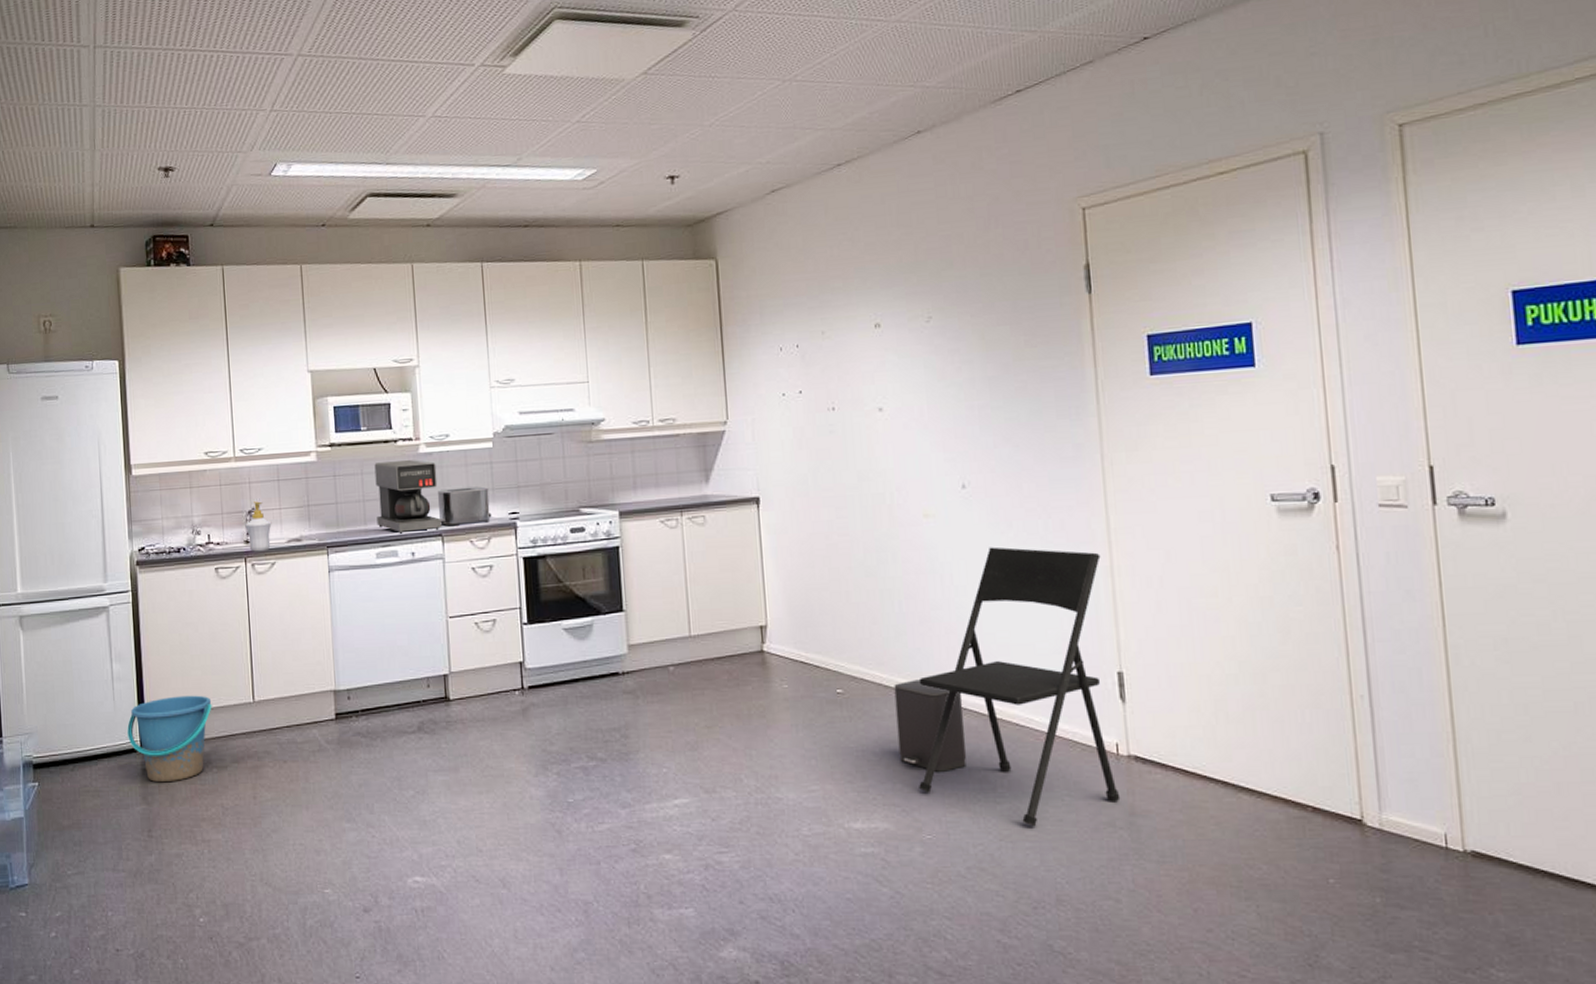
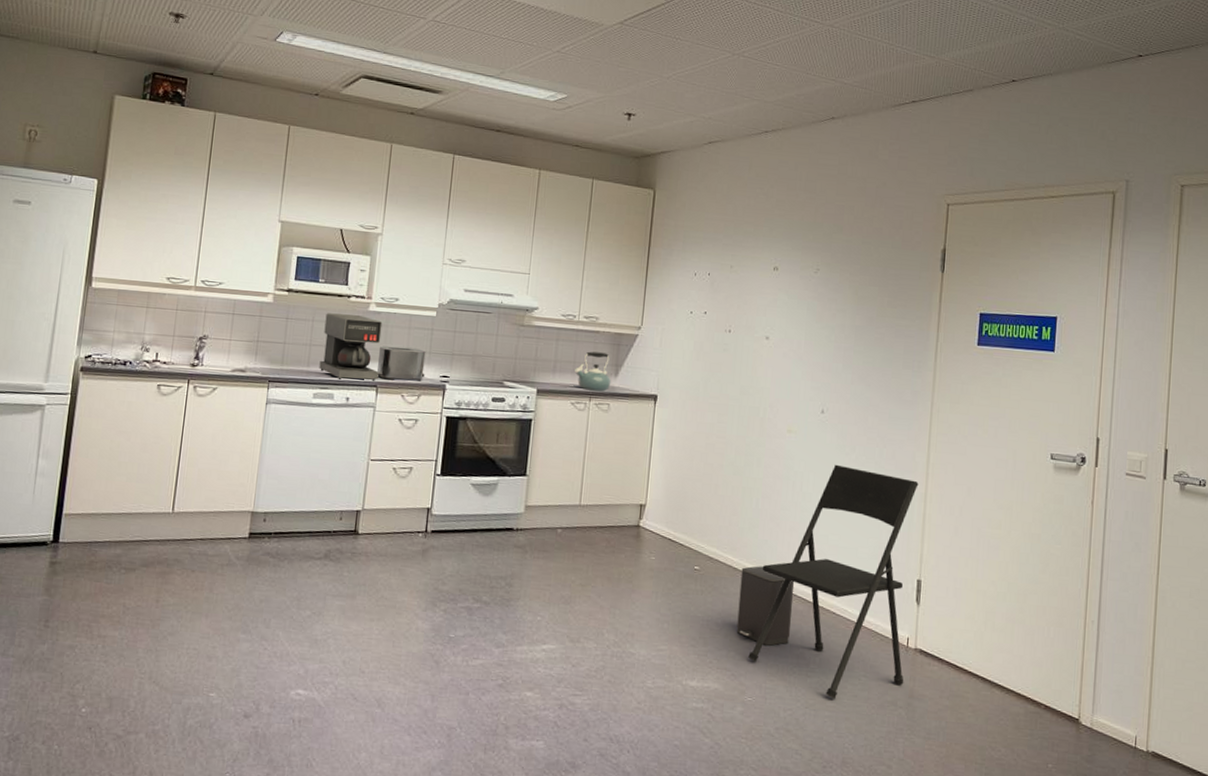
bucket: present [127,695,212,783] -> none [41,497,132,578]
soap bottle: present [245,501,272,552] -> none [194,329,220,377]
kettle: none [658,457,703,505] -> present [575,351,612,392]

